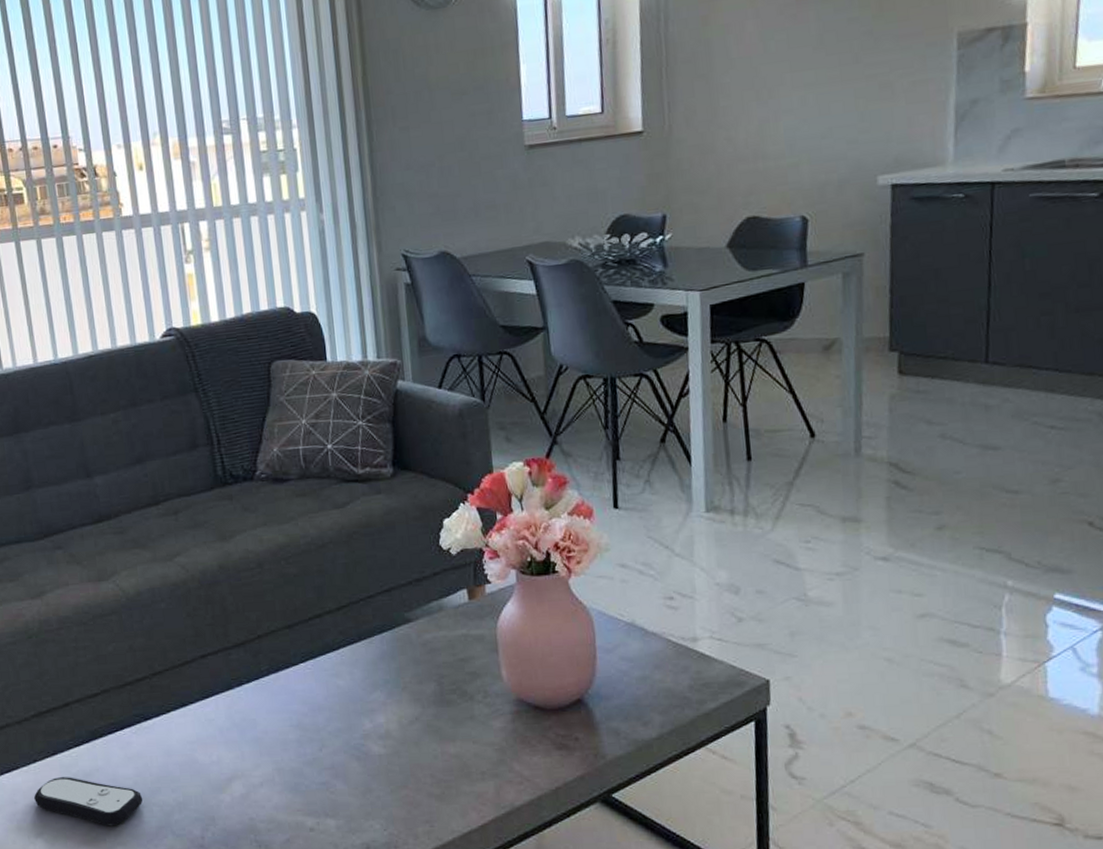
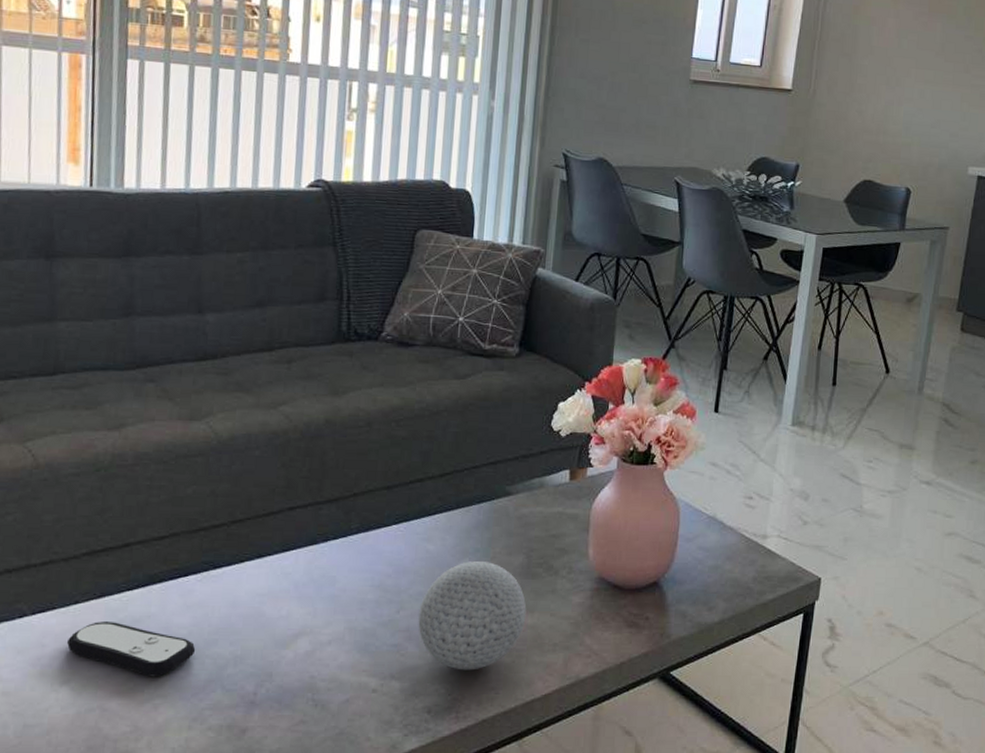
decorative ball: none [340,692,449,805] -> present [418,561,527,671]

